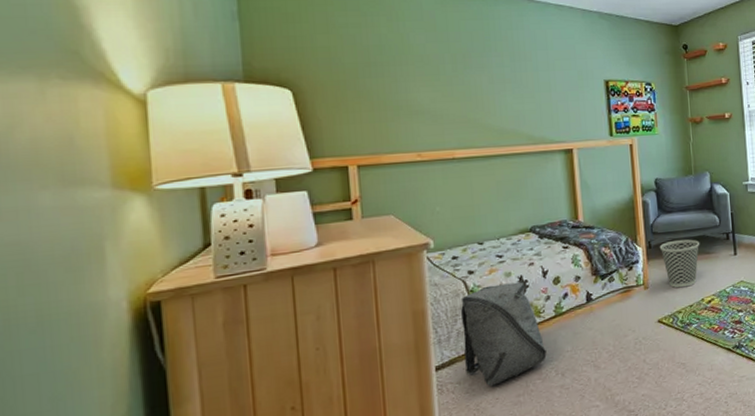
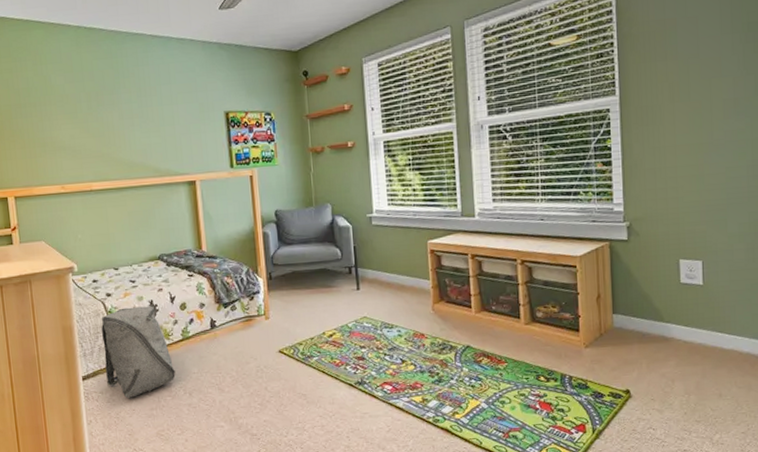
wastebasket: present [659,239,700,288] -> none [280,271,321,320]

